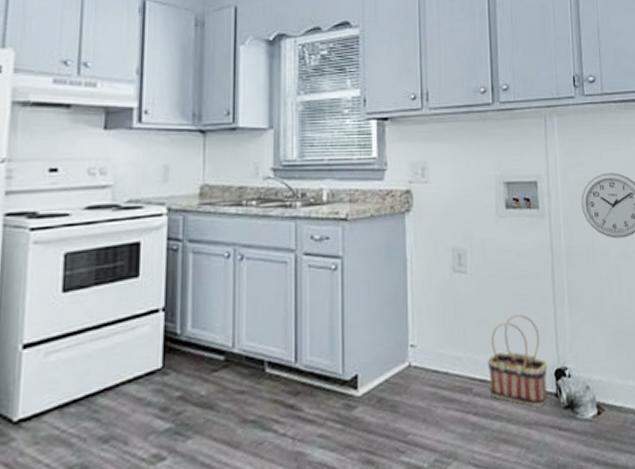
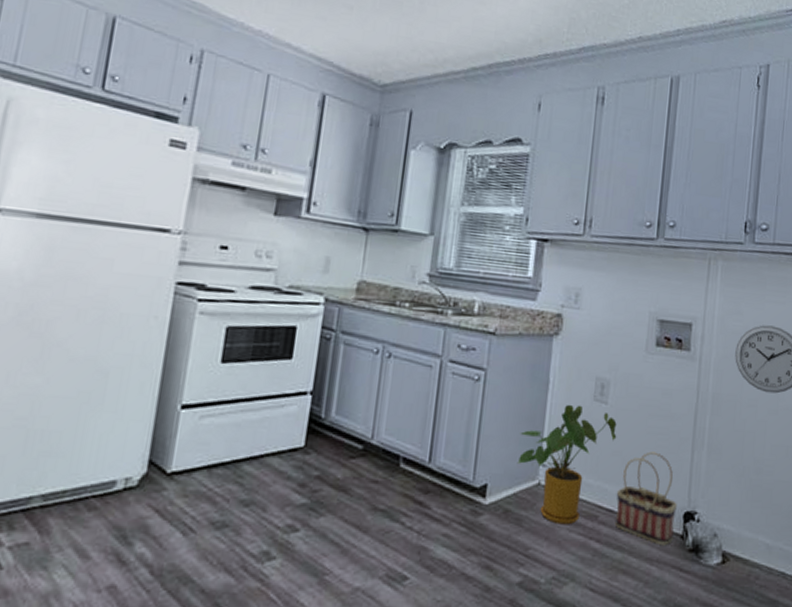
house plant: none [384,278,480,404] -> present [517,404,617,525]

